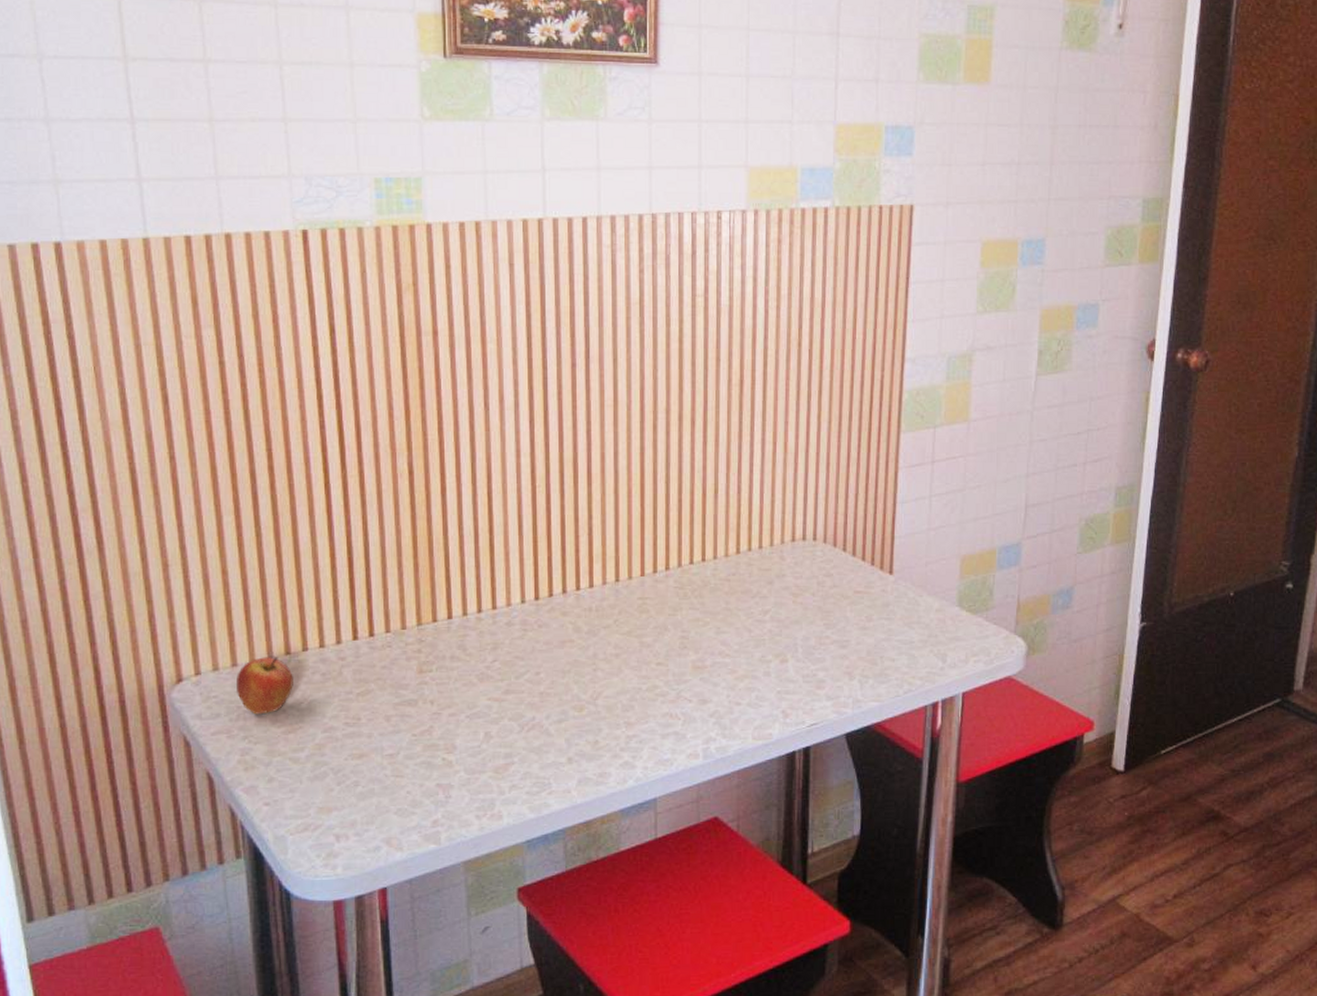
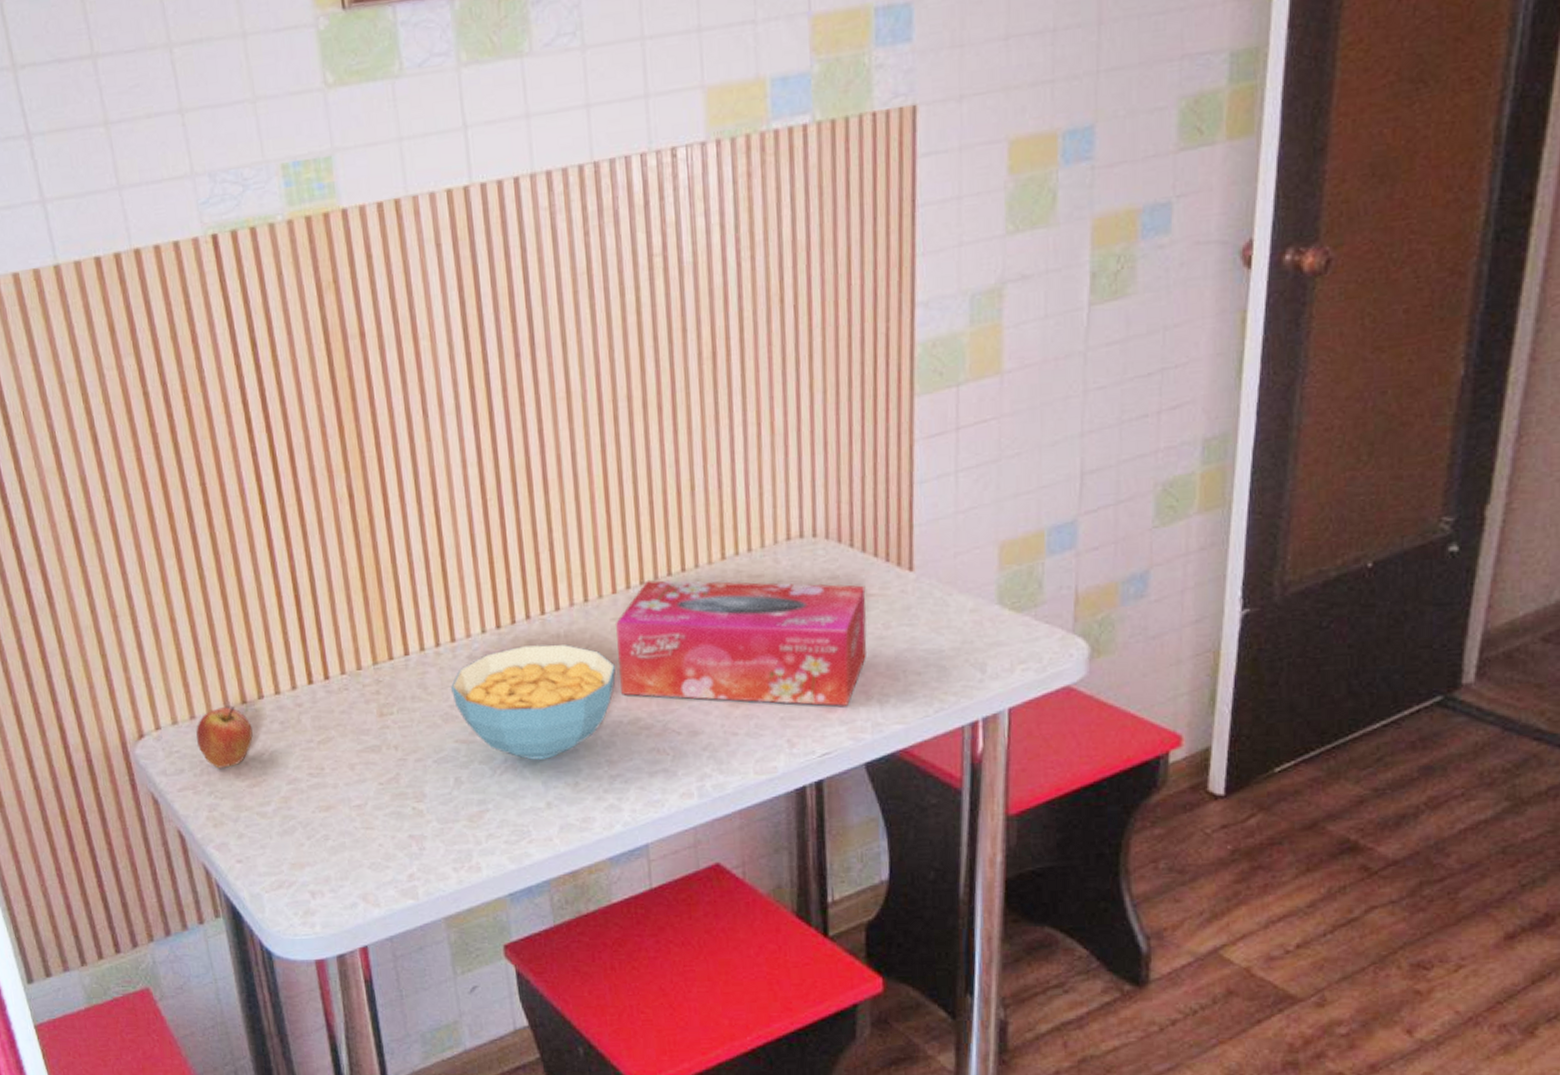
cereal bowl: none [489,617,638,719] -> present [451,644,616,760]
tissue box: none [641,567,854,685] -> present [614,580,867,707]

